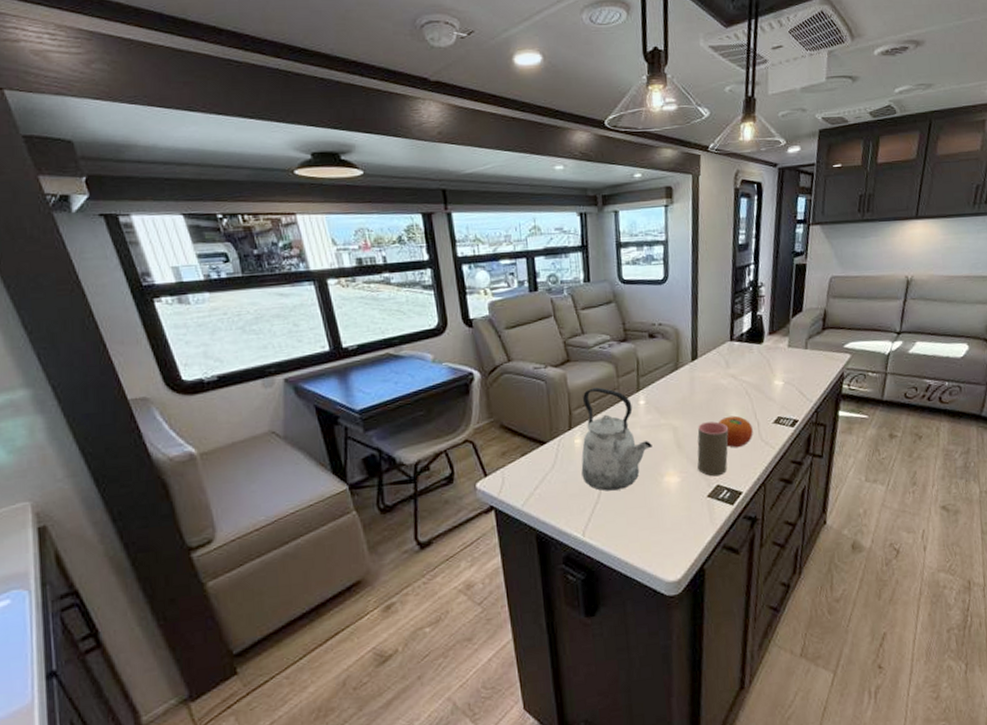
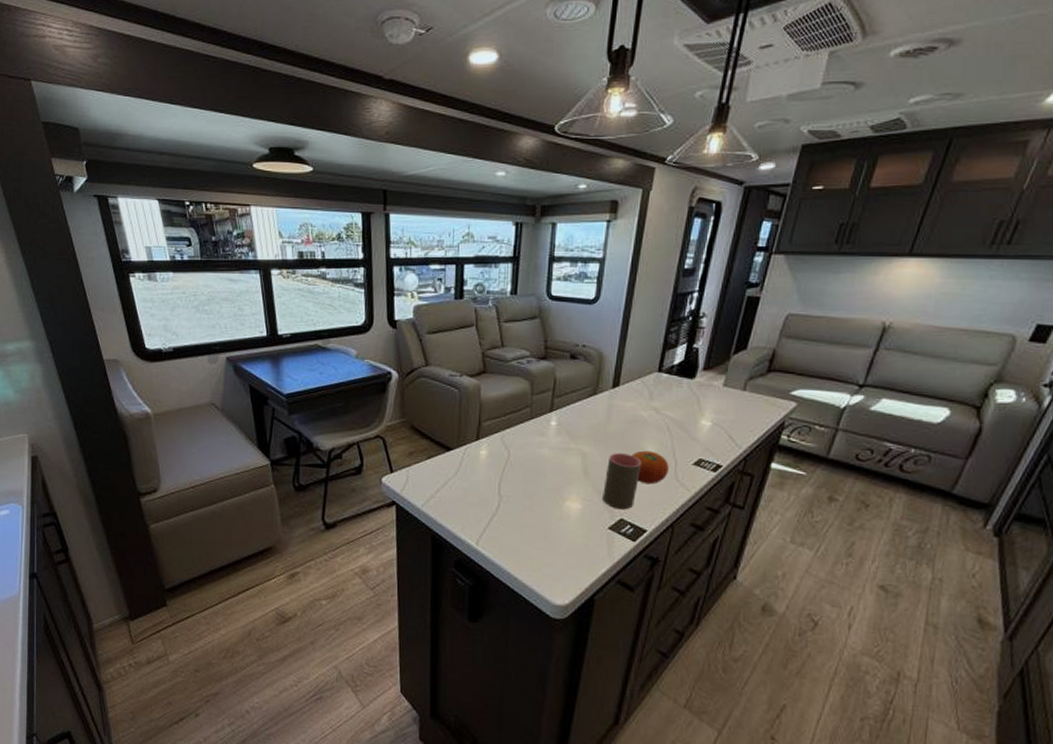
kettle: present [581,387,652,491] -> none [483,402,558,507]

